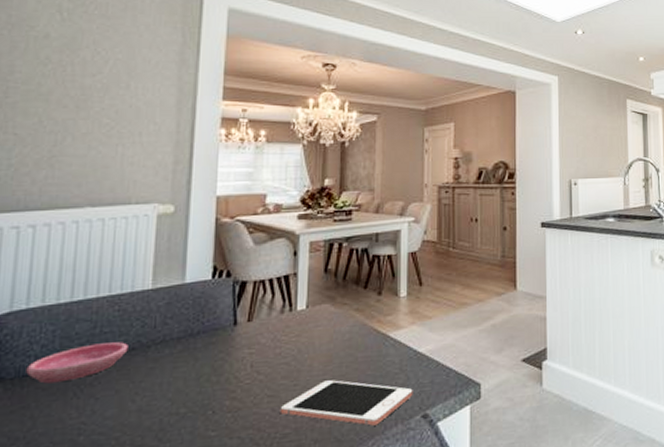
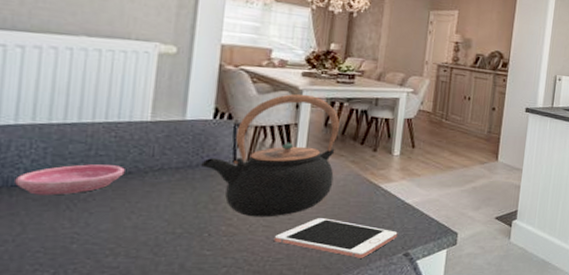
teapot: none [200,239,340,387] -> present [199,94,340,217]

